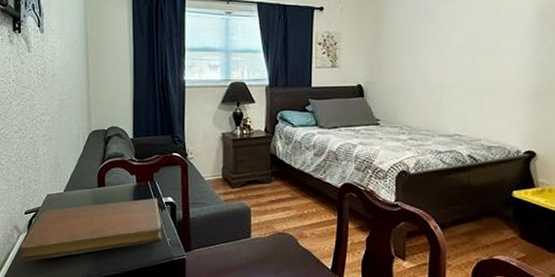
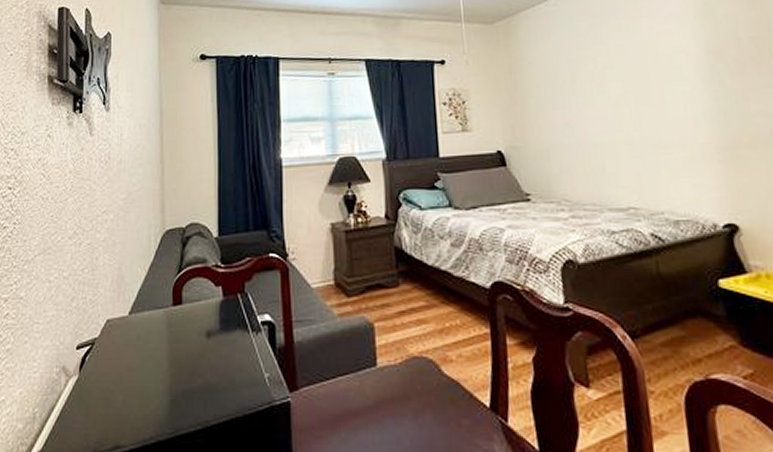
notebook: present [20,198,162,262] -> none [67,316,258,419]

